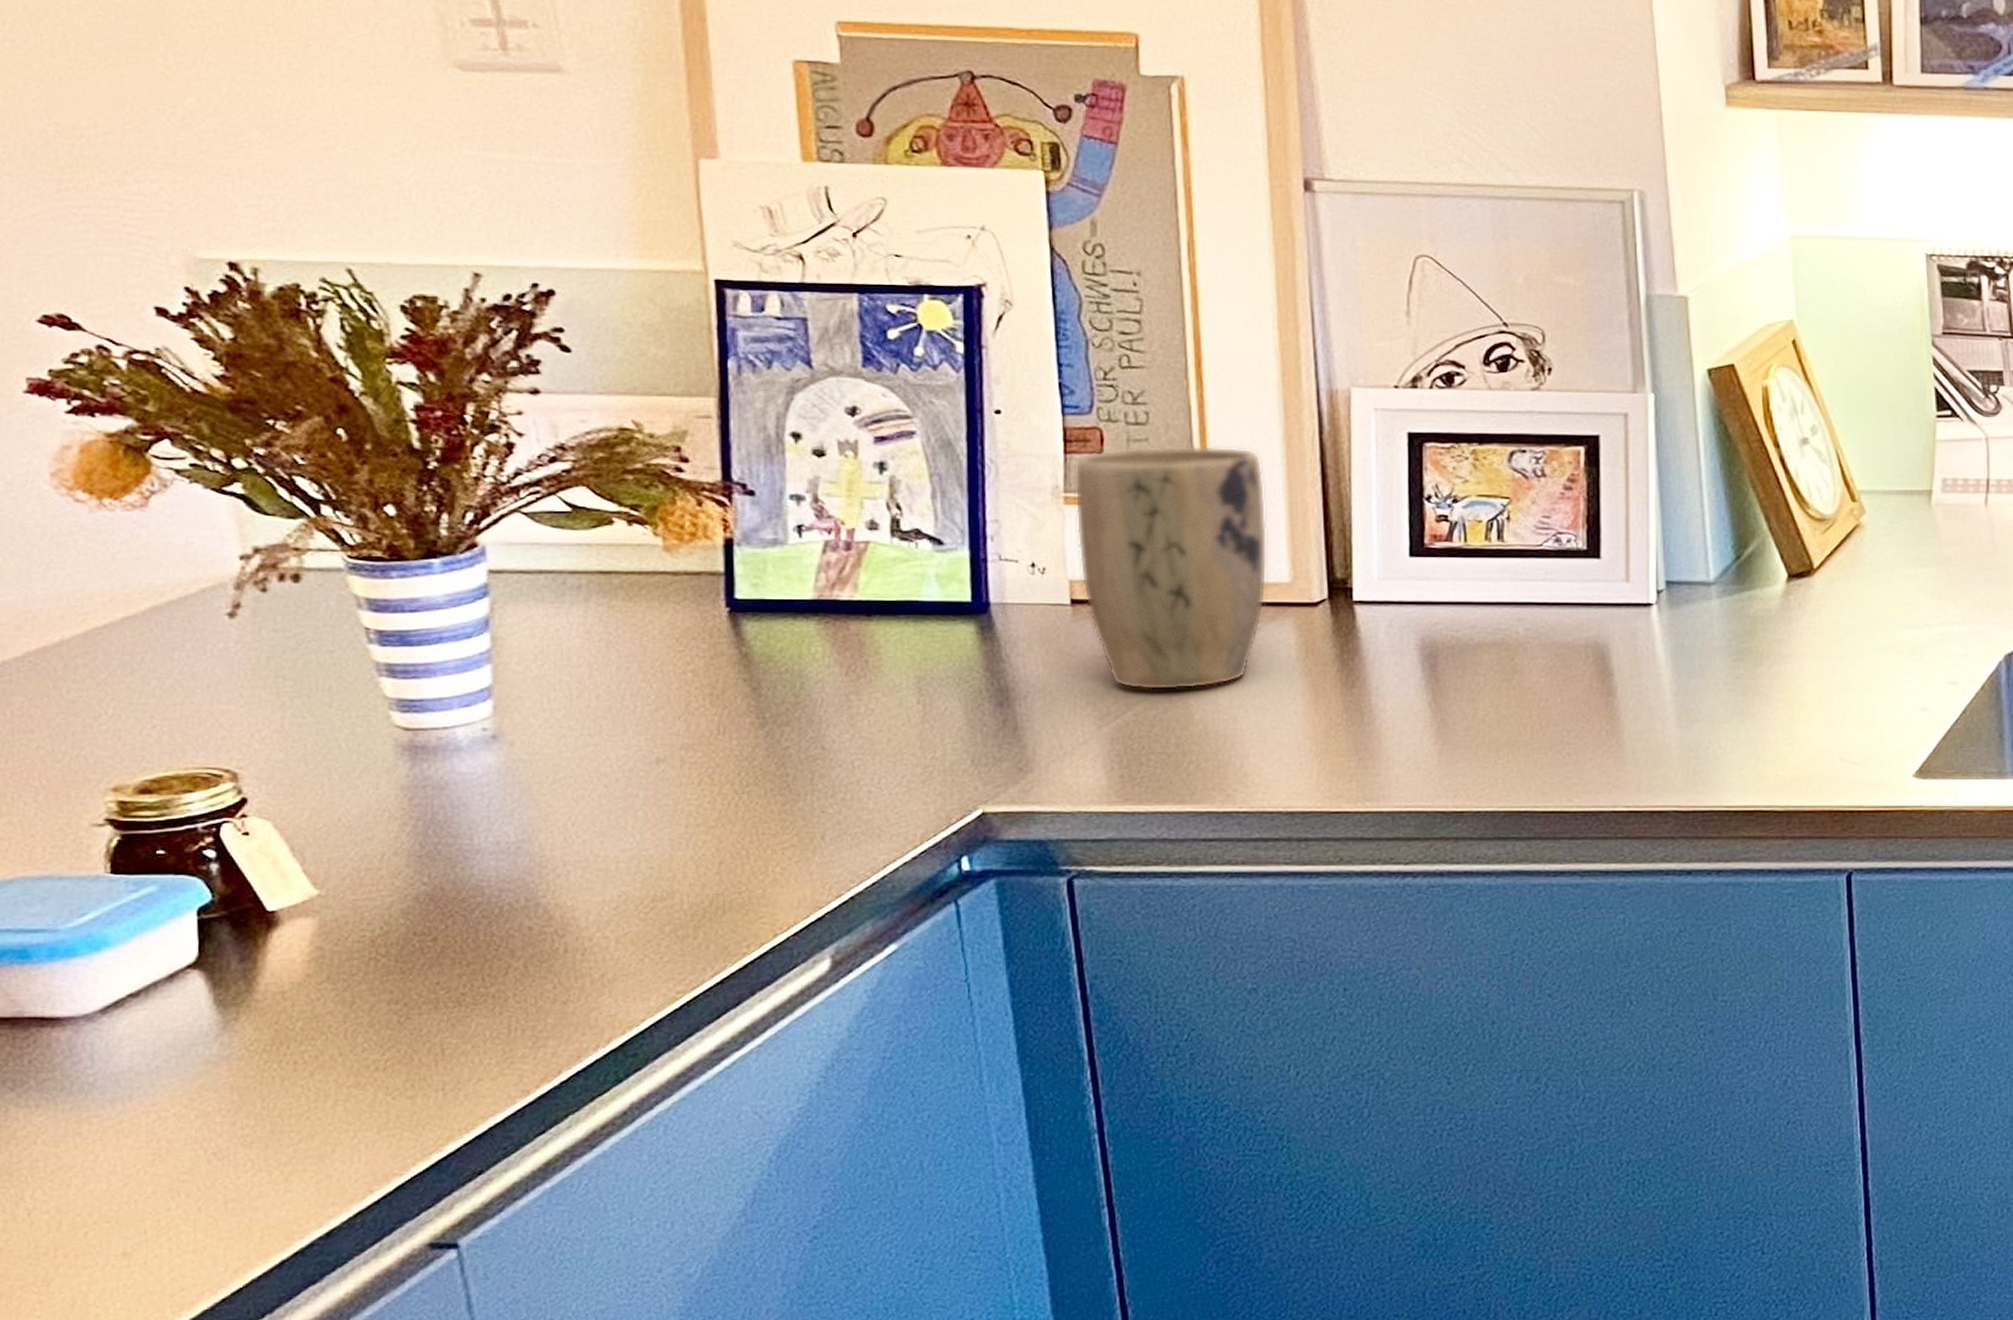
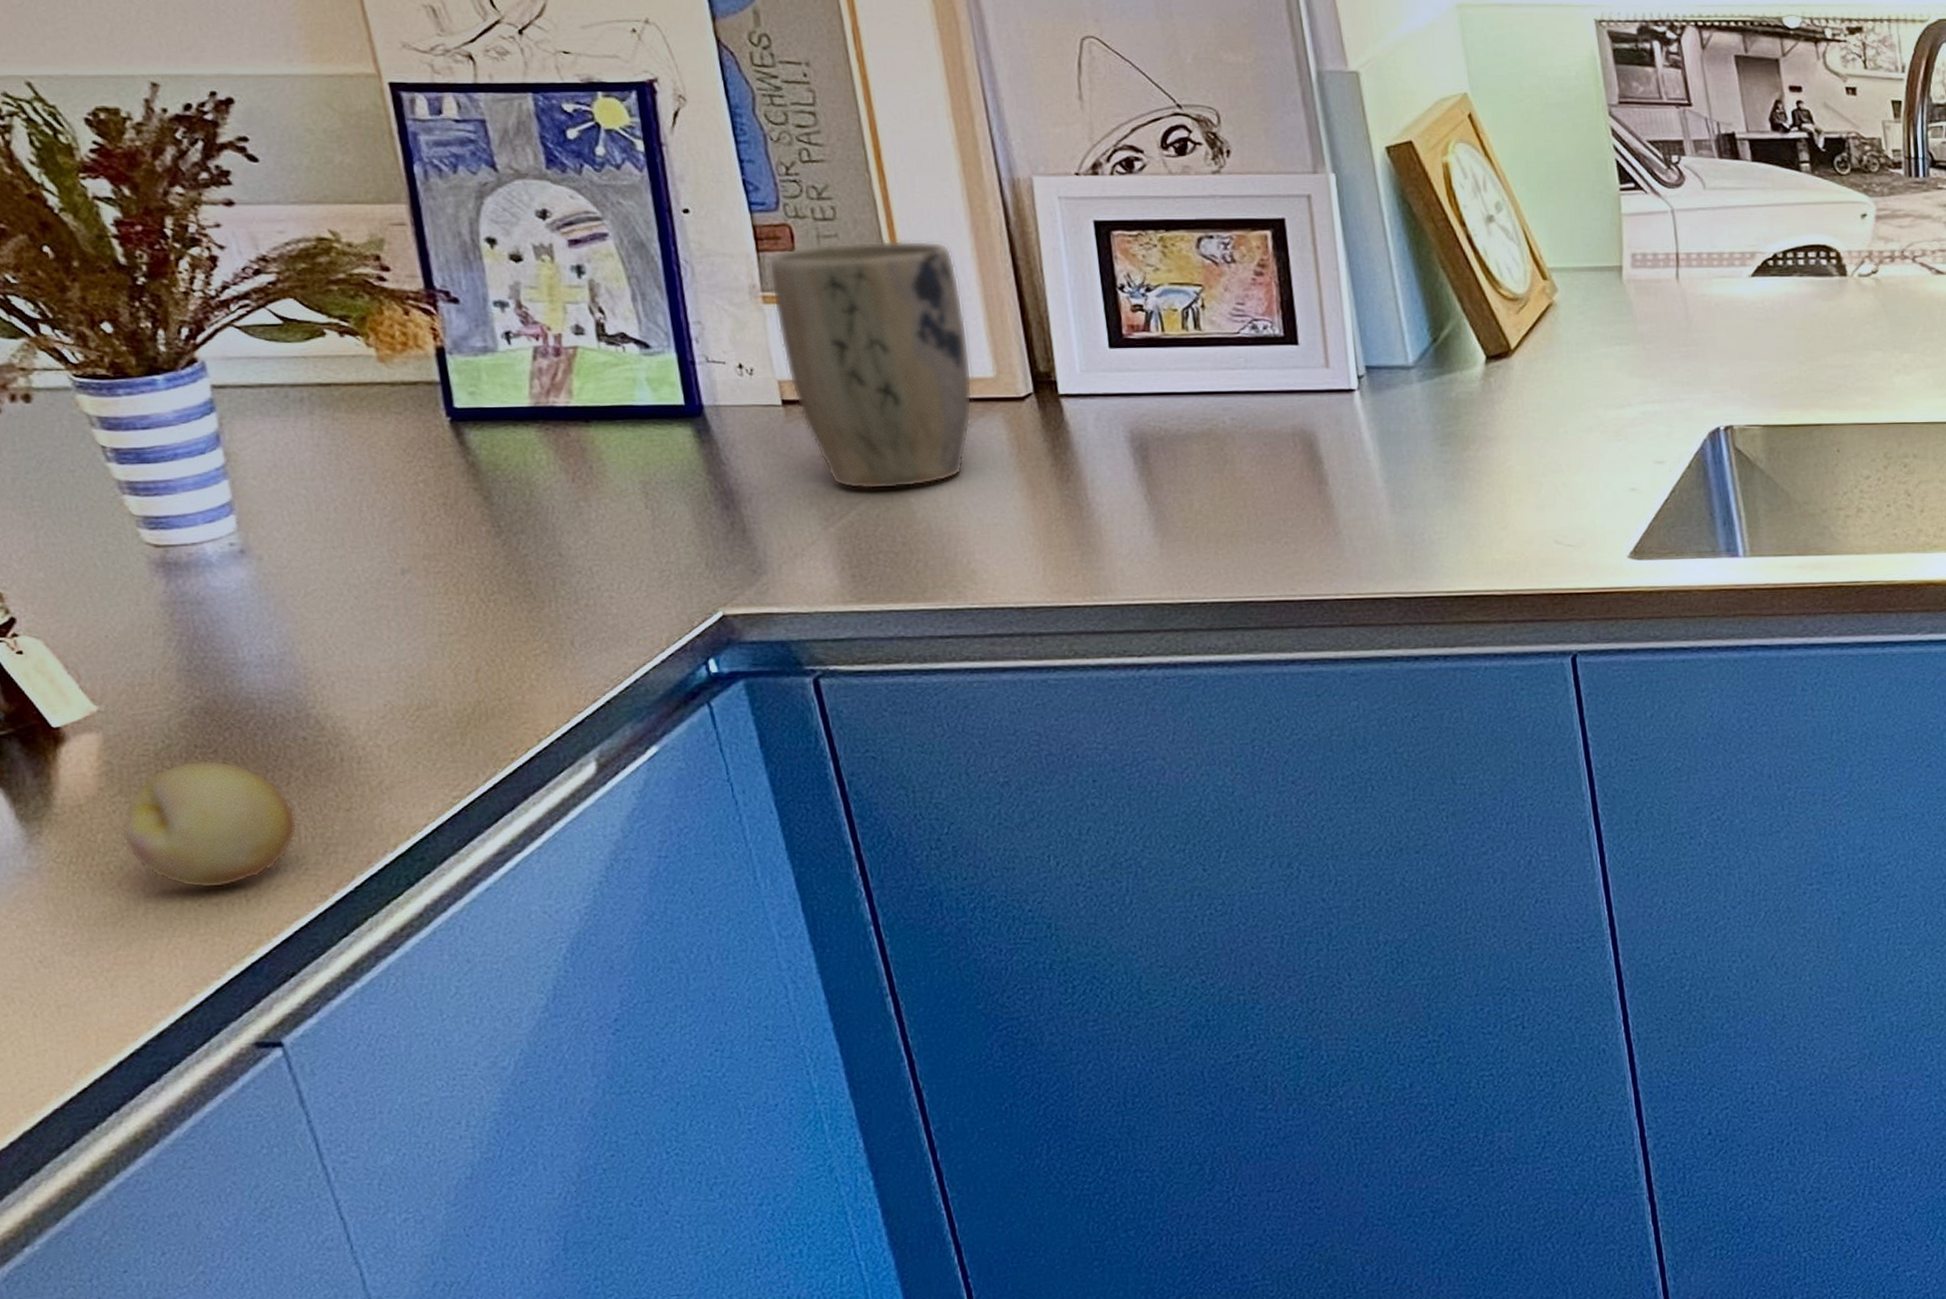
fruit: none [322,947,510,1081] -> present [120,759,298,889]

